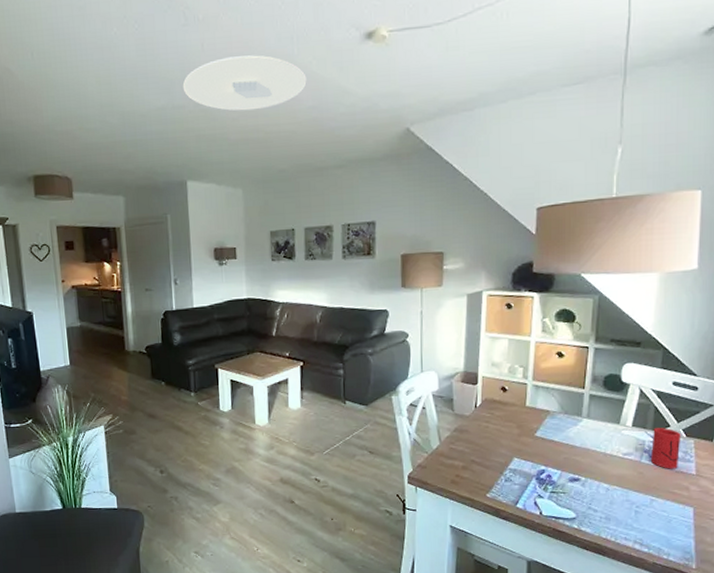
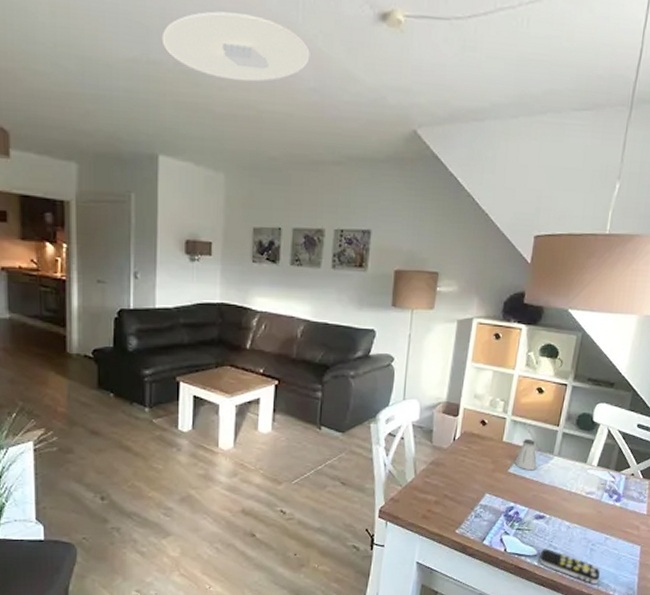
saltshaker: none [542,402,566,434] -> present [515,439,537,471]
remote control: none [579,511,649,548] -> present [539,548,600,585]
cup: present [650,428,681,469] -> none [609,468,639,509]

